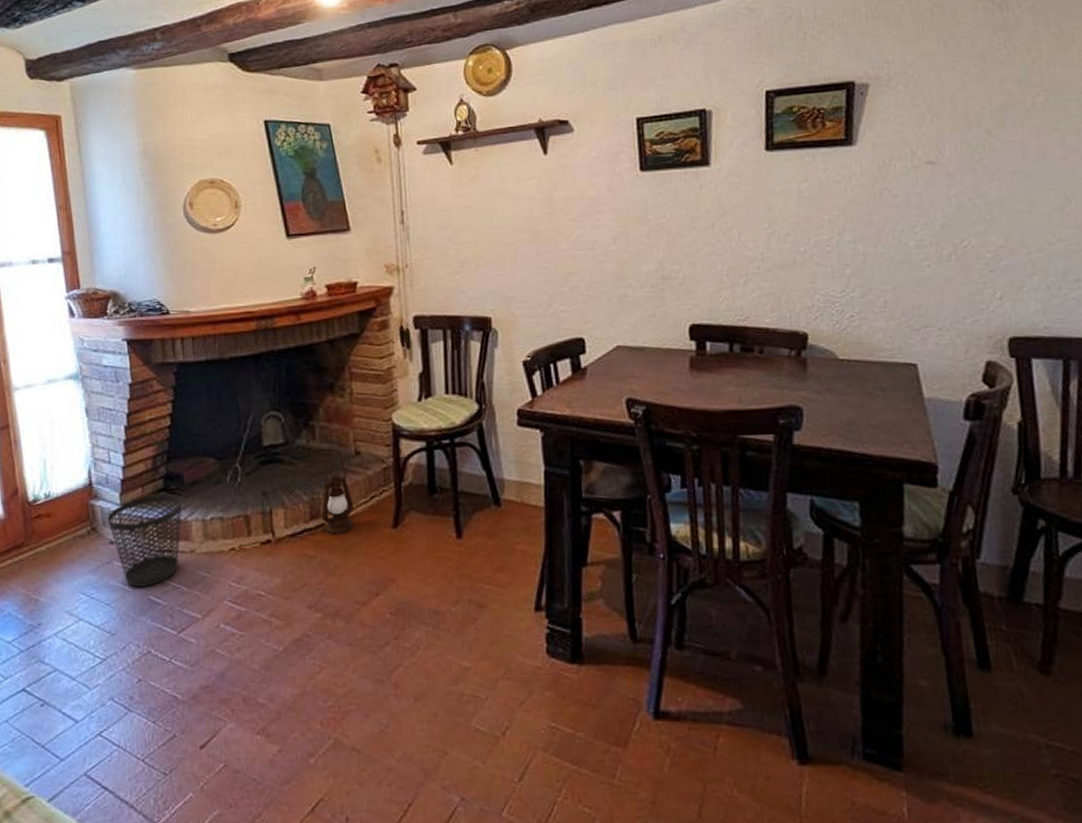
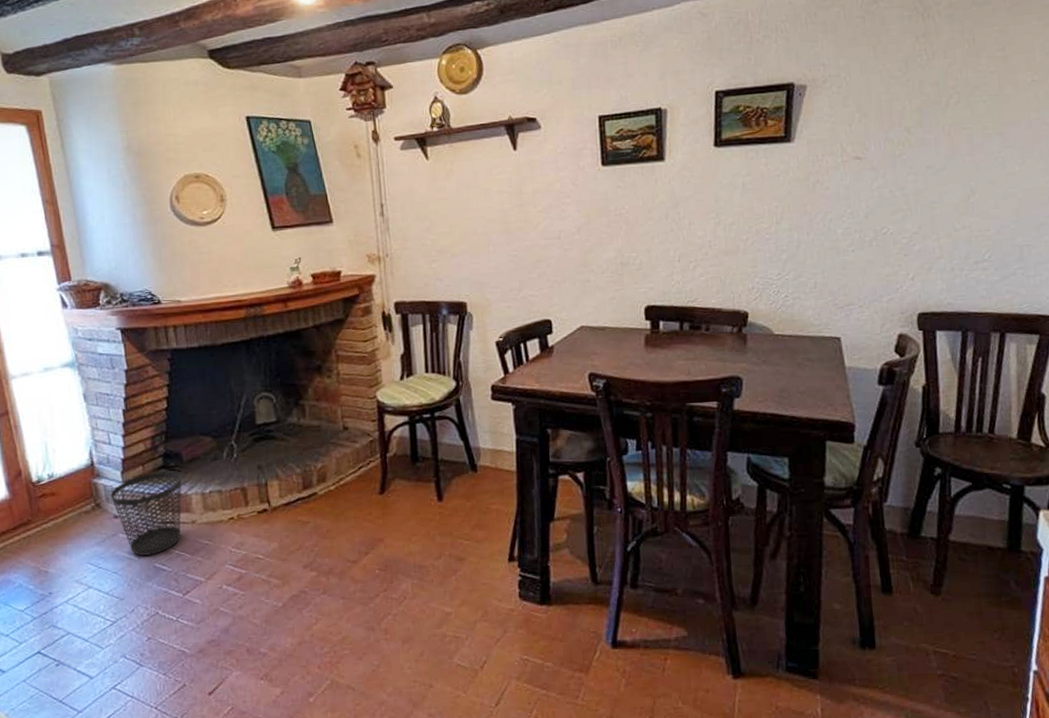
lantern: present [321,449,354,535] -> none [313,425,344,503]

